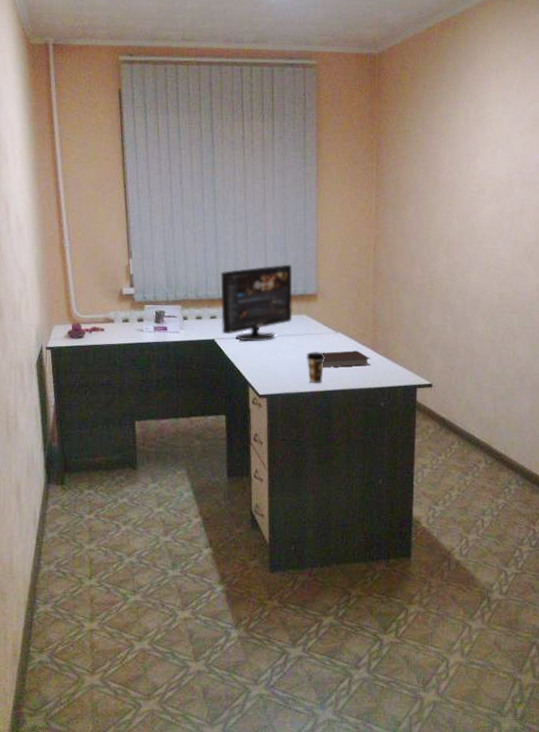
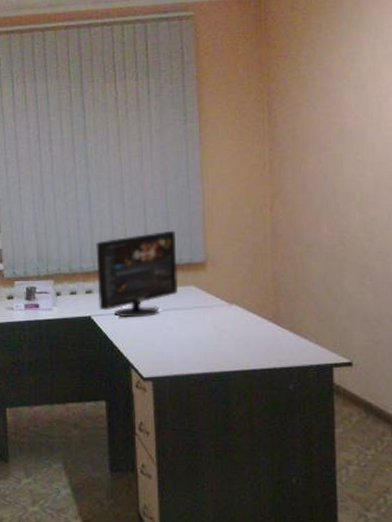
coffee cup: present [306,351,325,384] -> none [196,326,219,364]
notebook: present [307,350,371,368] -> none [197,325,274,346]

